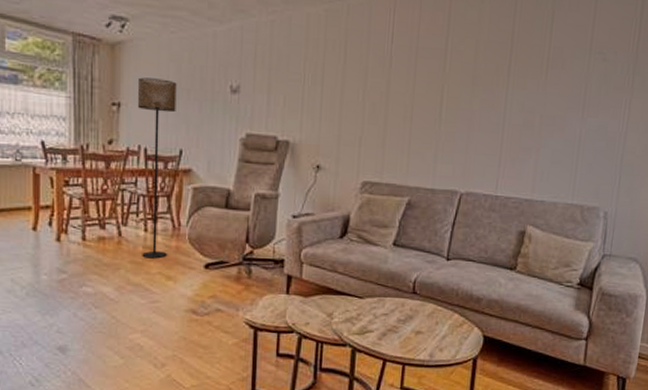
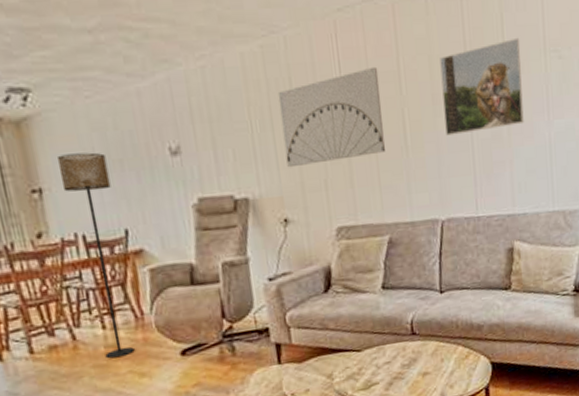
wall art: none [329,42,427,122] -> present [277,66,385,168]
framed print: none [480,35,567,117] -> present [440,37,524,136]

